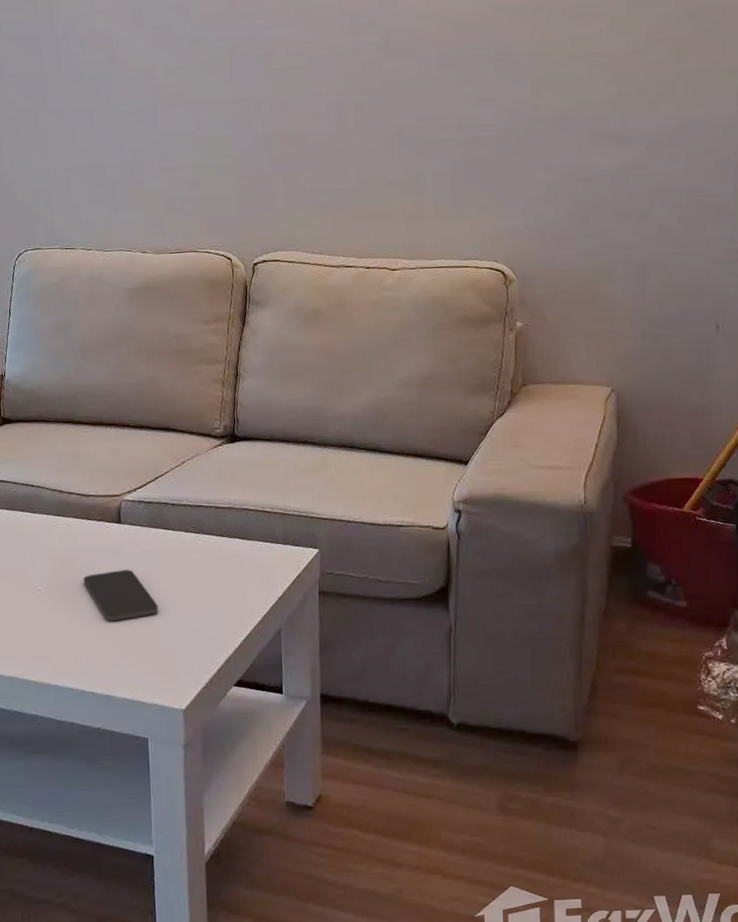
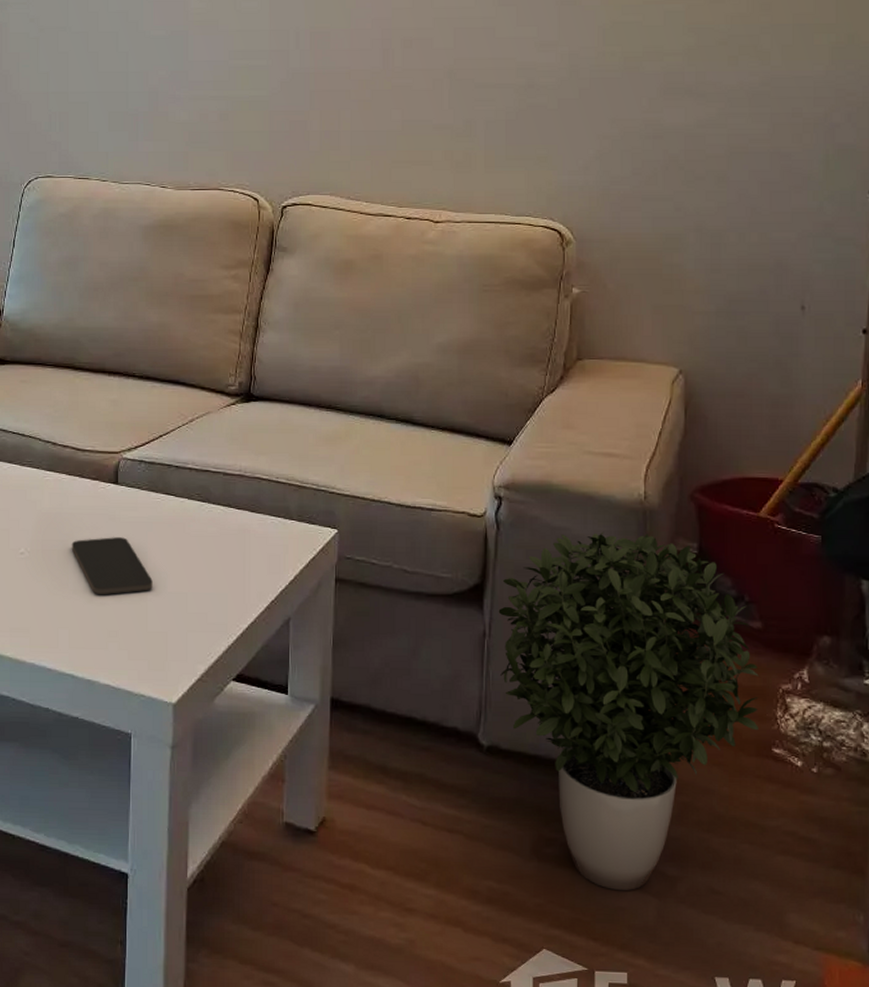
potted plant: none [462,533,686,833] -> present [498,531,760,890]

